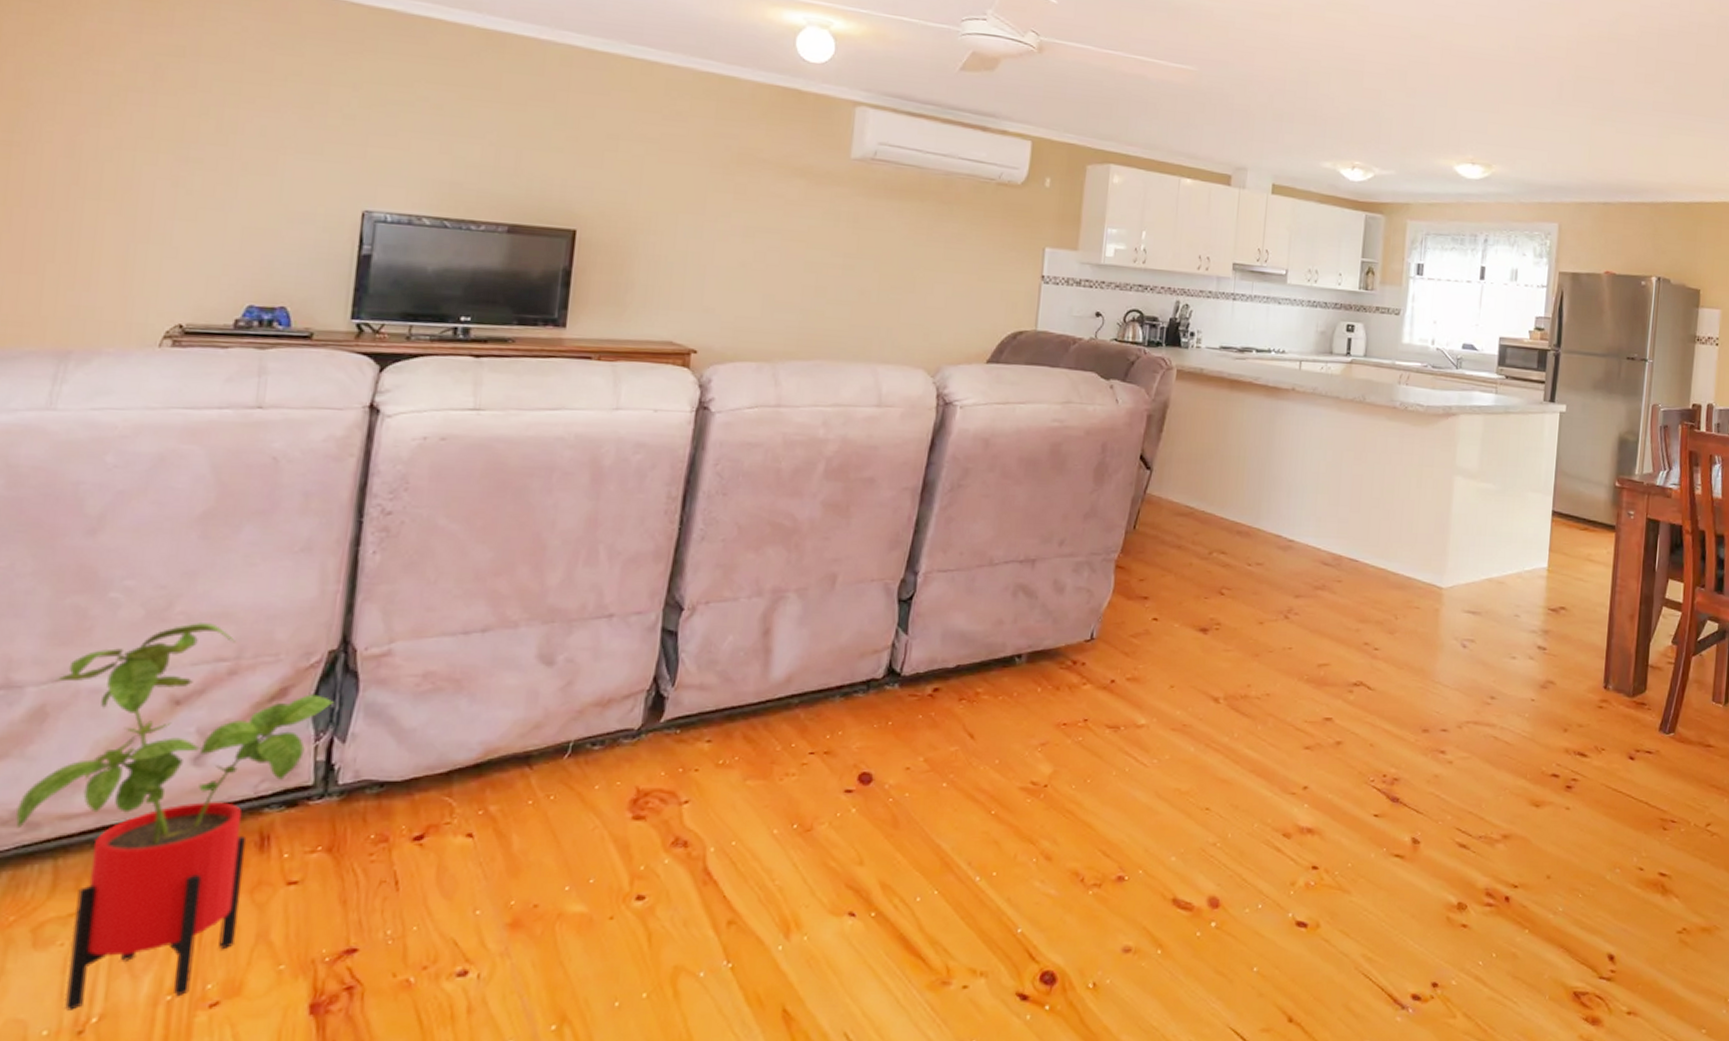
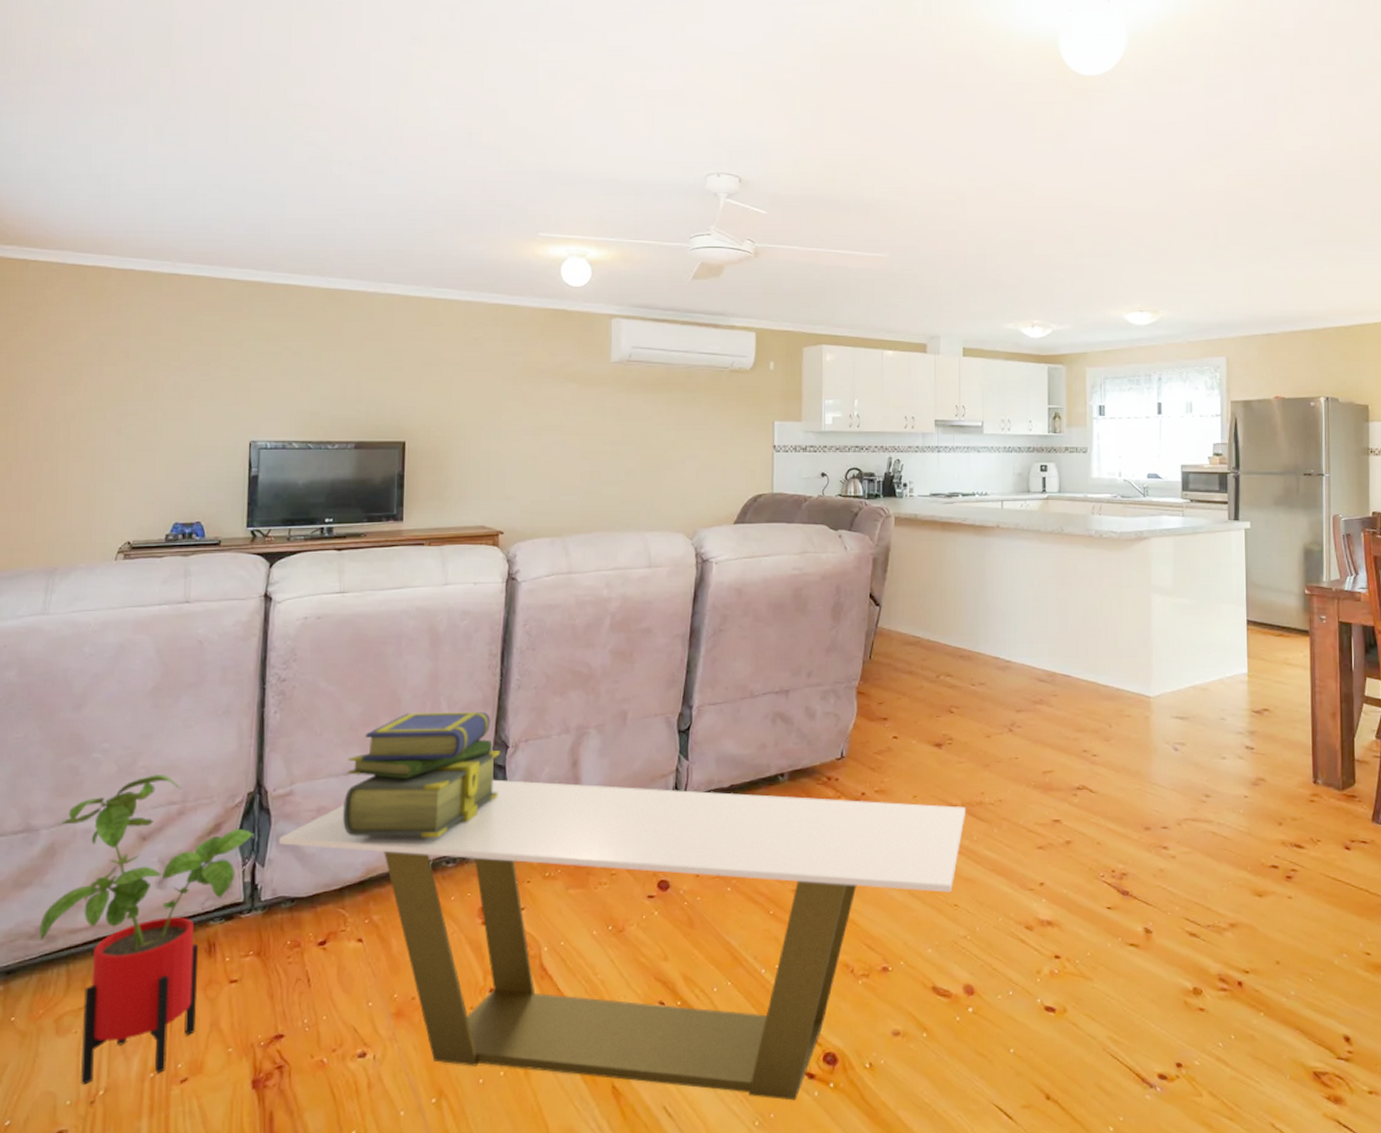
coffee table: none [368,647,1229,1025] -> present [279,779,966,1101]
stack of books: none [457,562,672,715] -> present [343,711,500,838]

